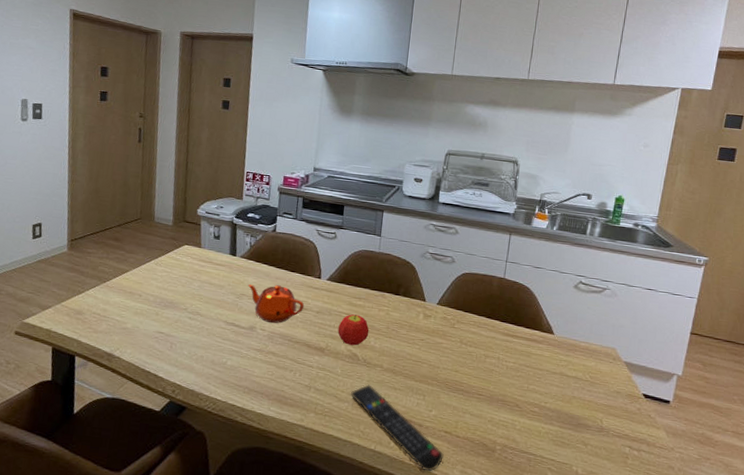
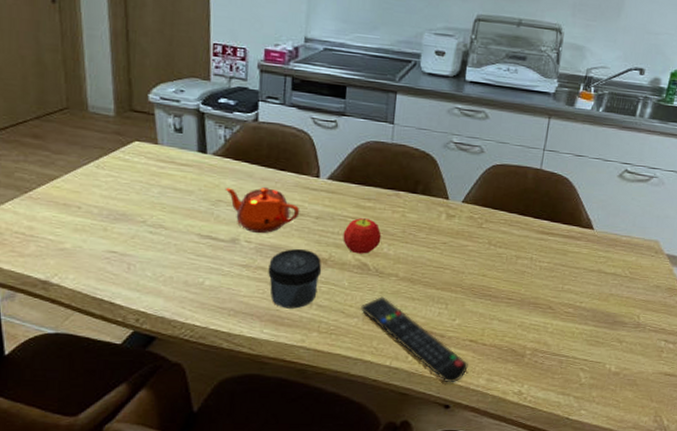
jar: none [276,337,320,391] -> present [268,248,322,309]

